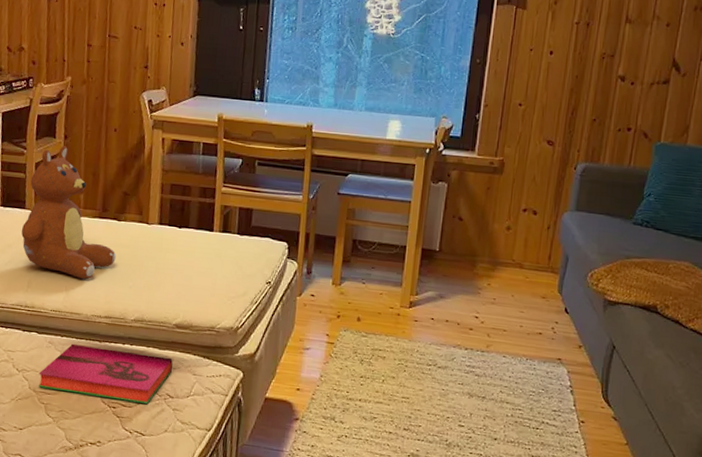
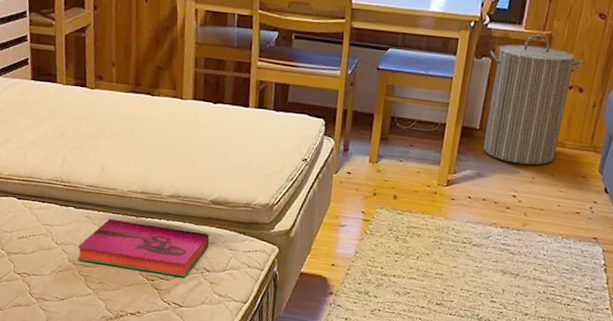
teddy bear: present [21,145,116,279] -> none [53,16,151,155]
laundry hamper: none [443,160,535,287] -> present [482,34,583,166]

